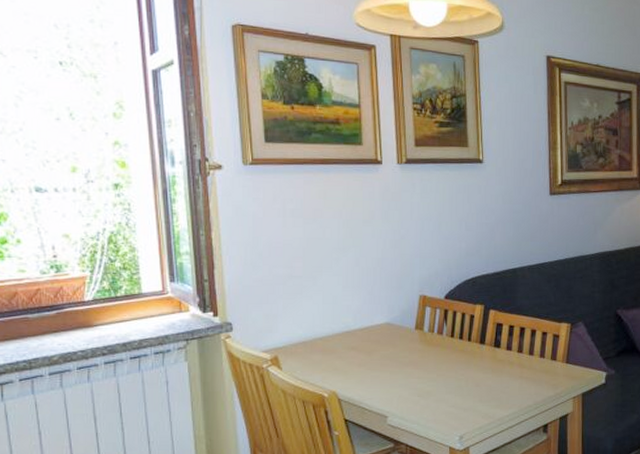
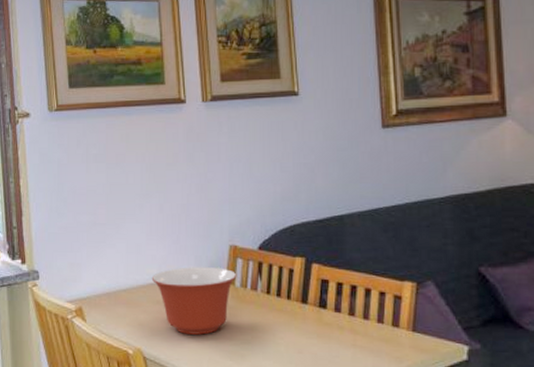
mixing bowl: none [347,315,426,376] -> present [151,267,237,335]

